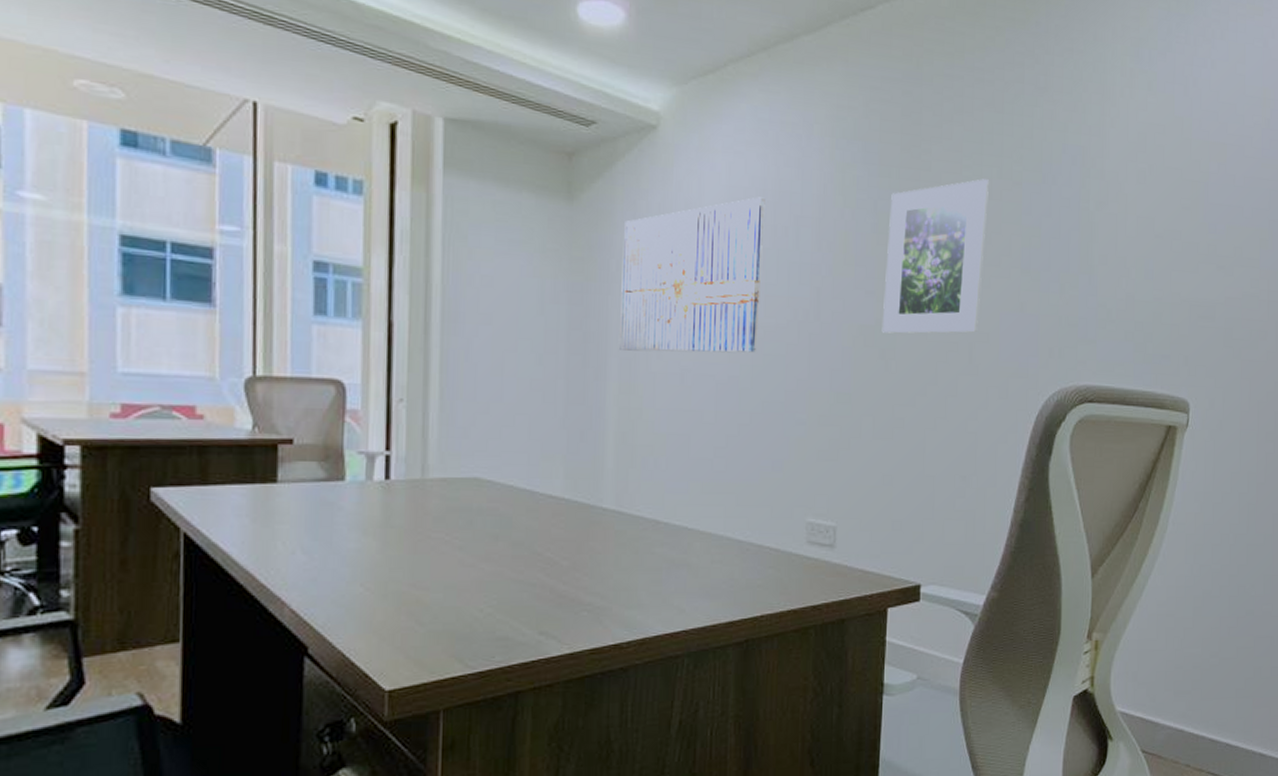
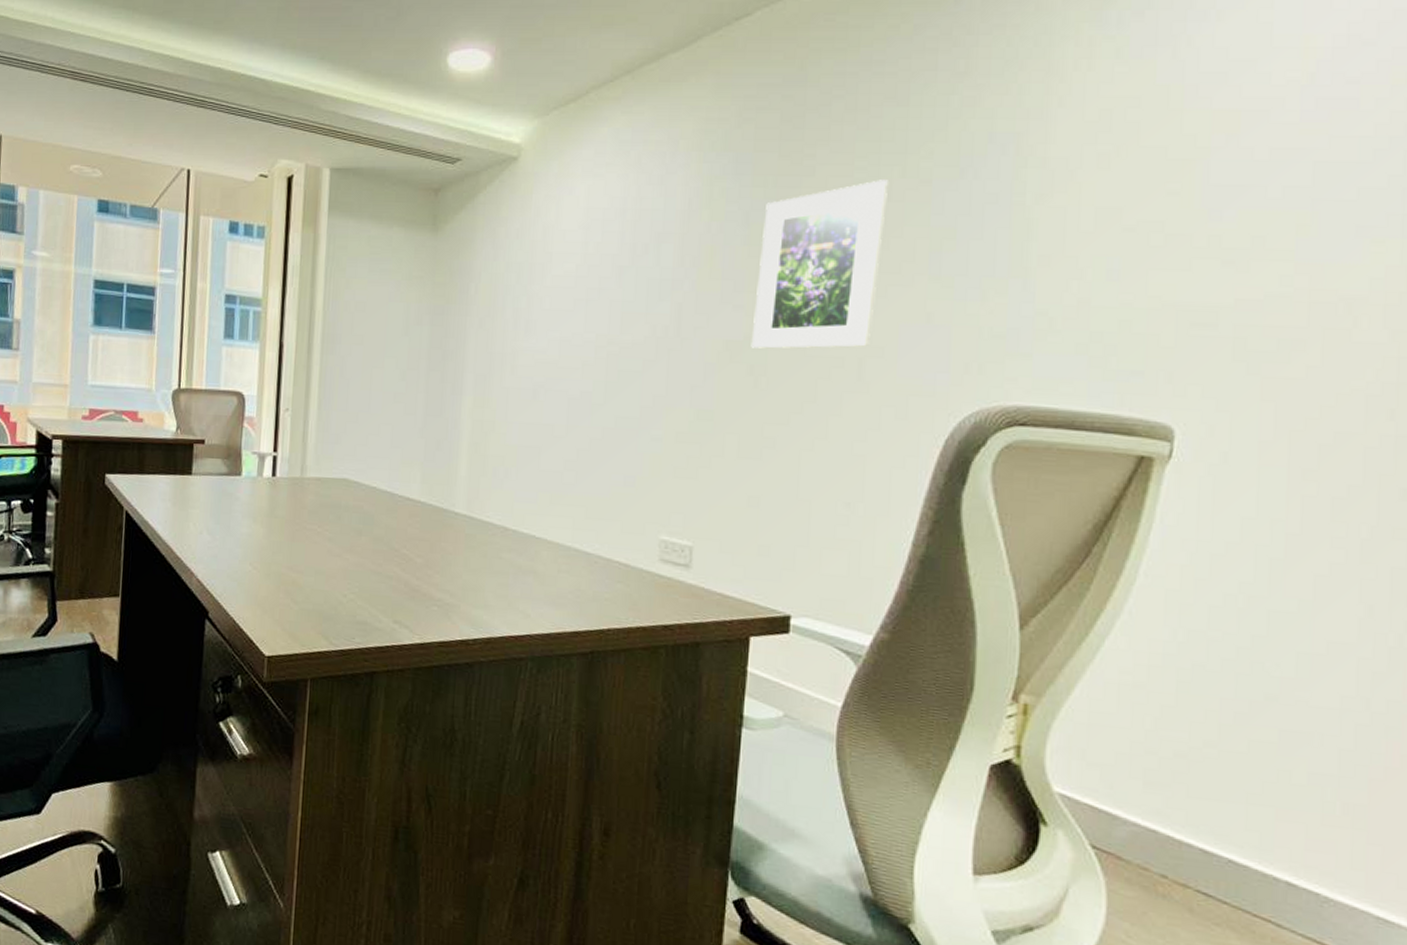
wall art: present [618,197,765,353] -> none [474,216,625,369]

